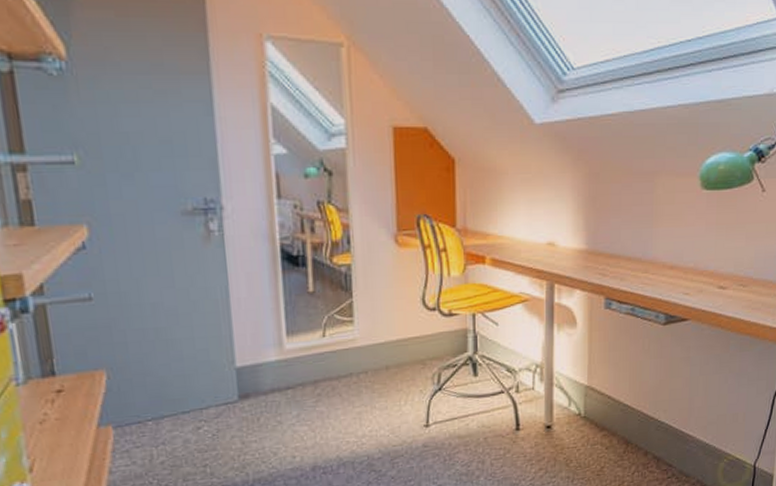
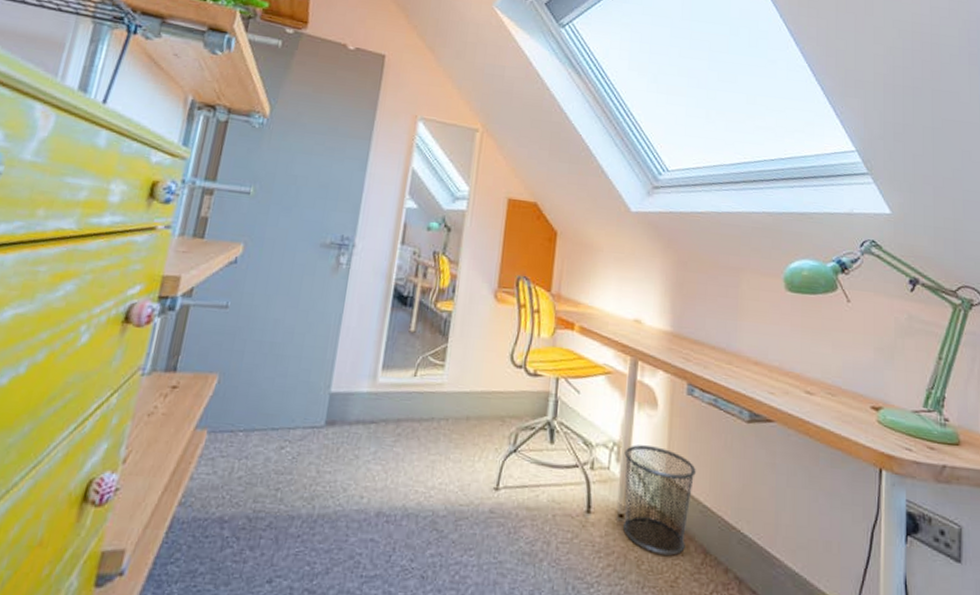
waste bin: none [547,361,616,452] -> present [623,445,696,556]

